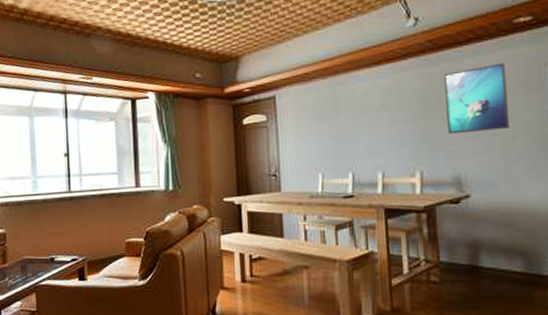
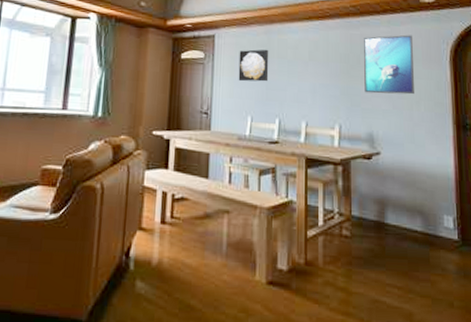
wall art: none [303,102,338,140] -> present [238,49,269,82]

